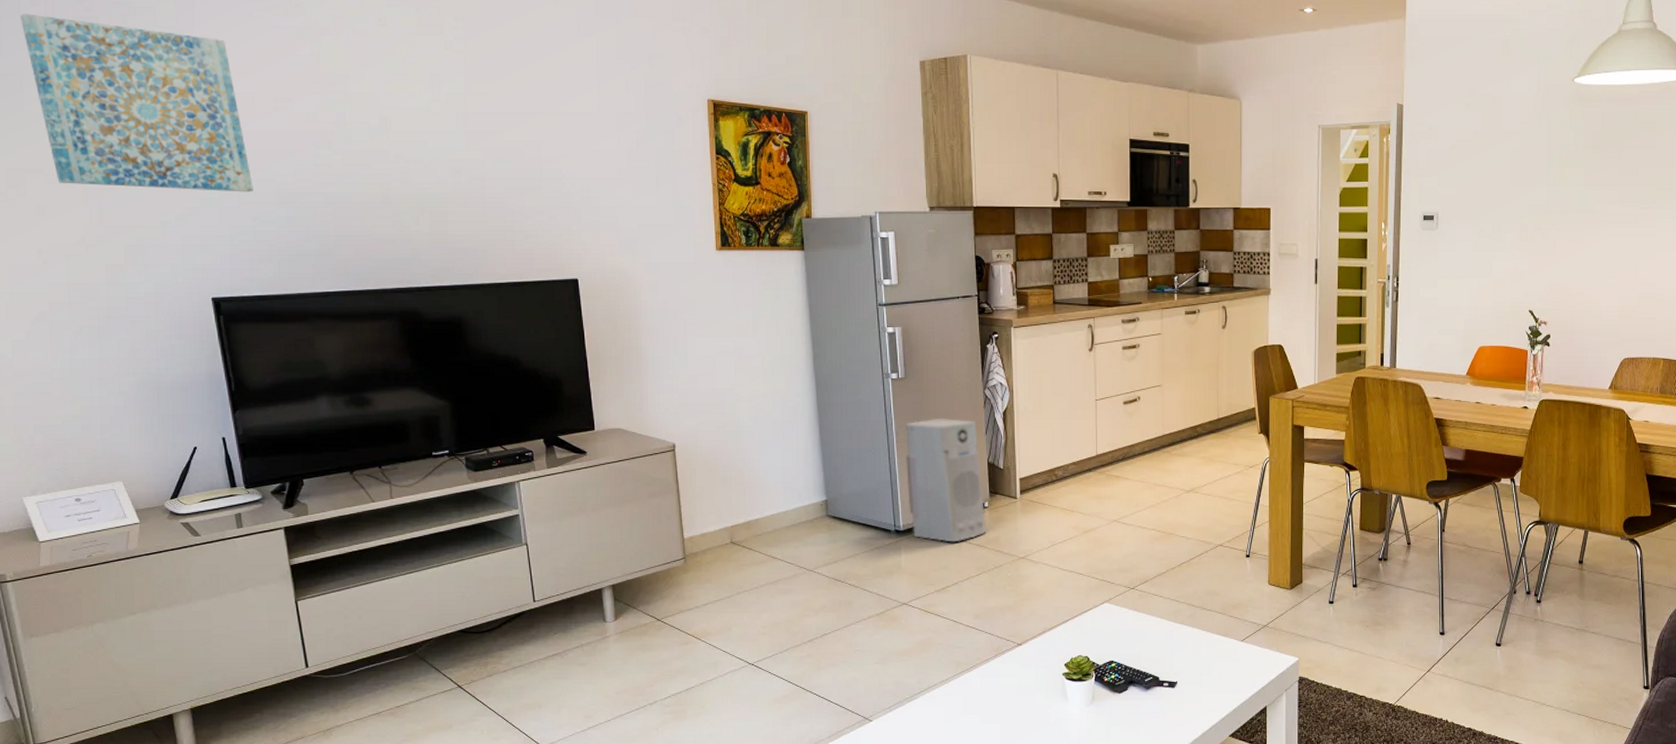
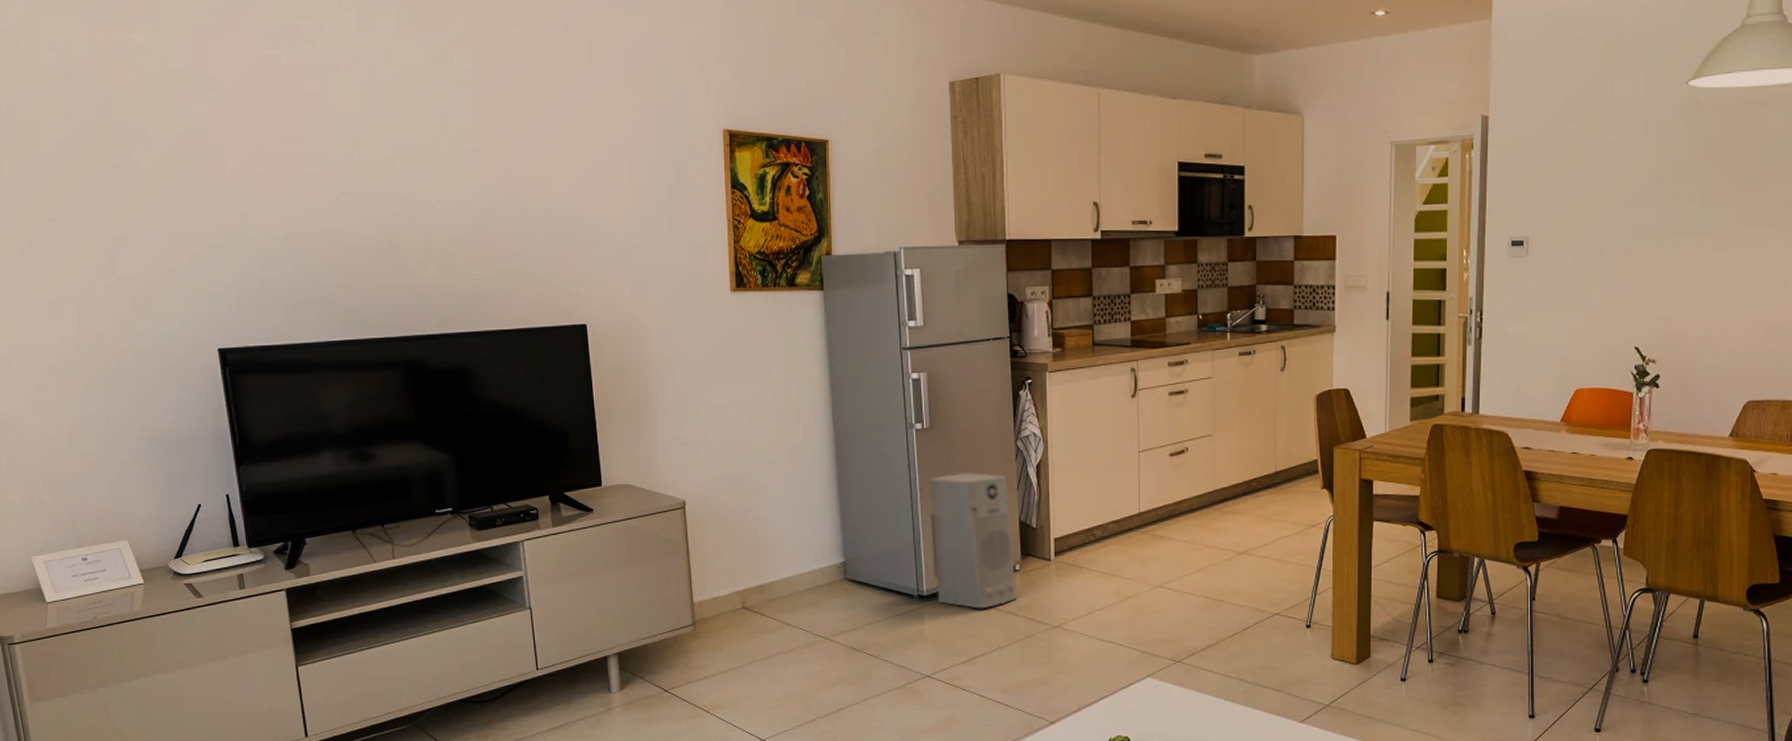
wall art: present [19,13,253,192] -> none [37,59,260,238]

